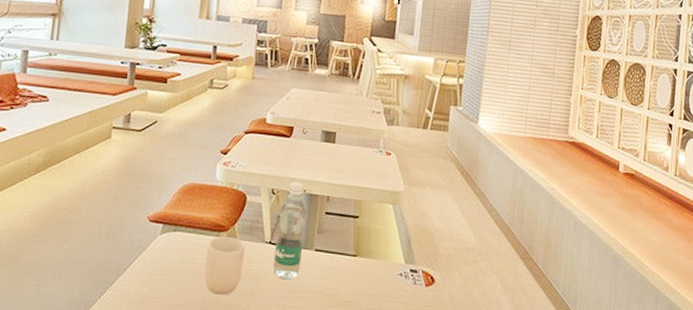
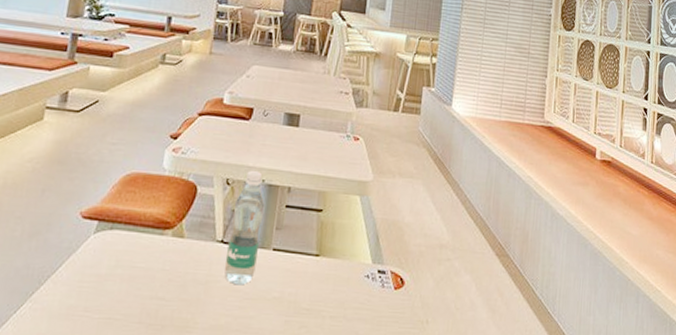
cup: present [204,236,245,295] -> none [144,234,193,305]

